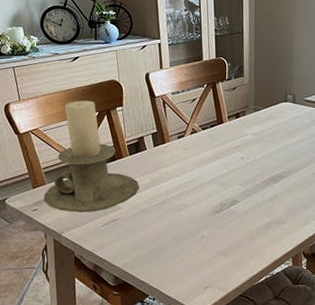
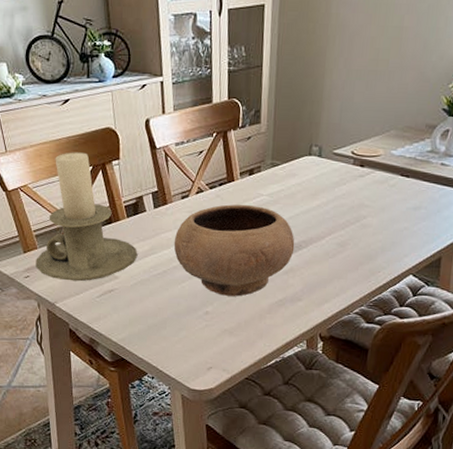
bowl: none [171,142,277,221] -> present [173,204,295,297]

